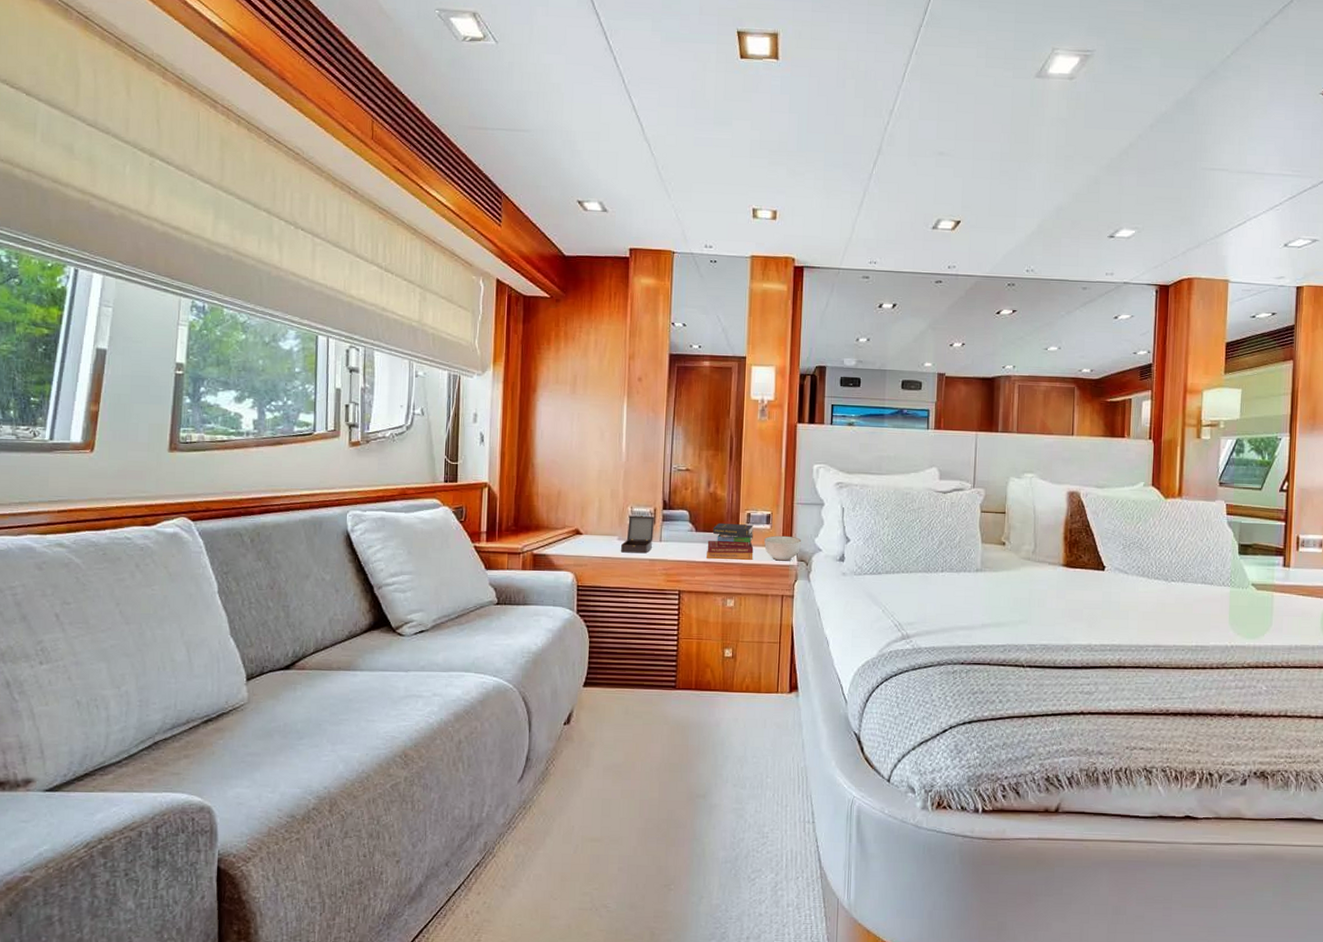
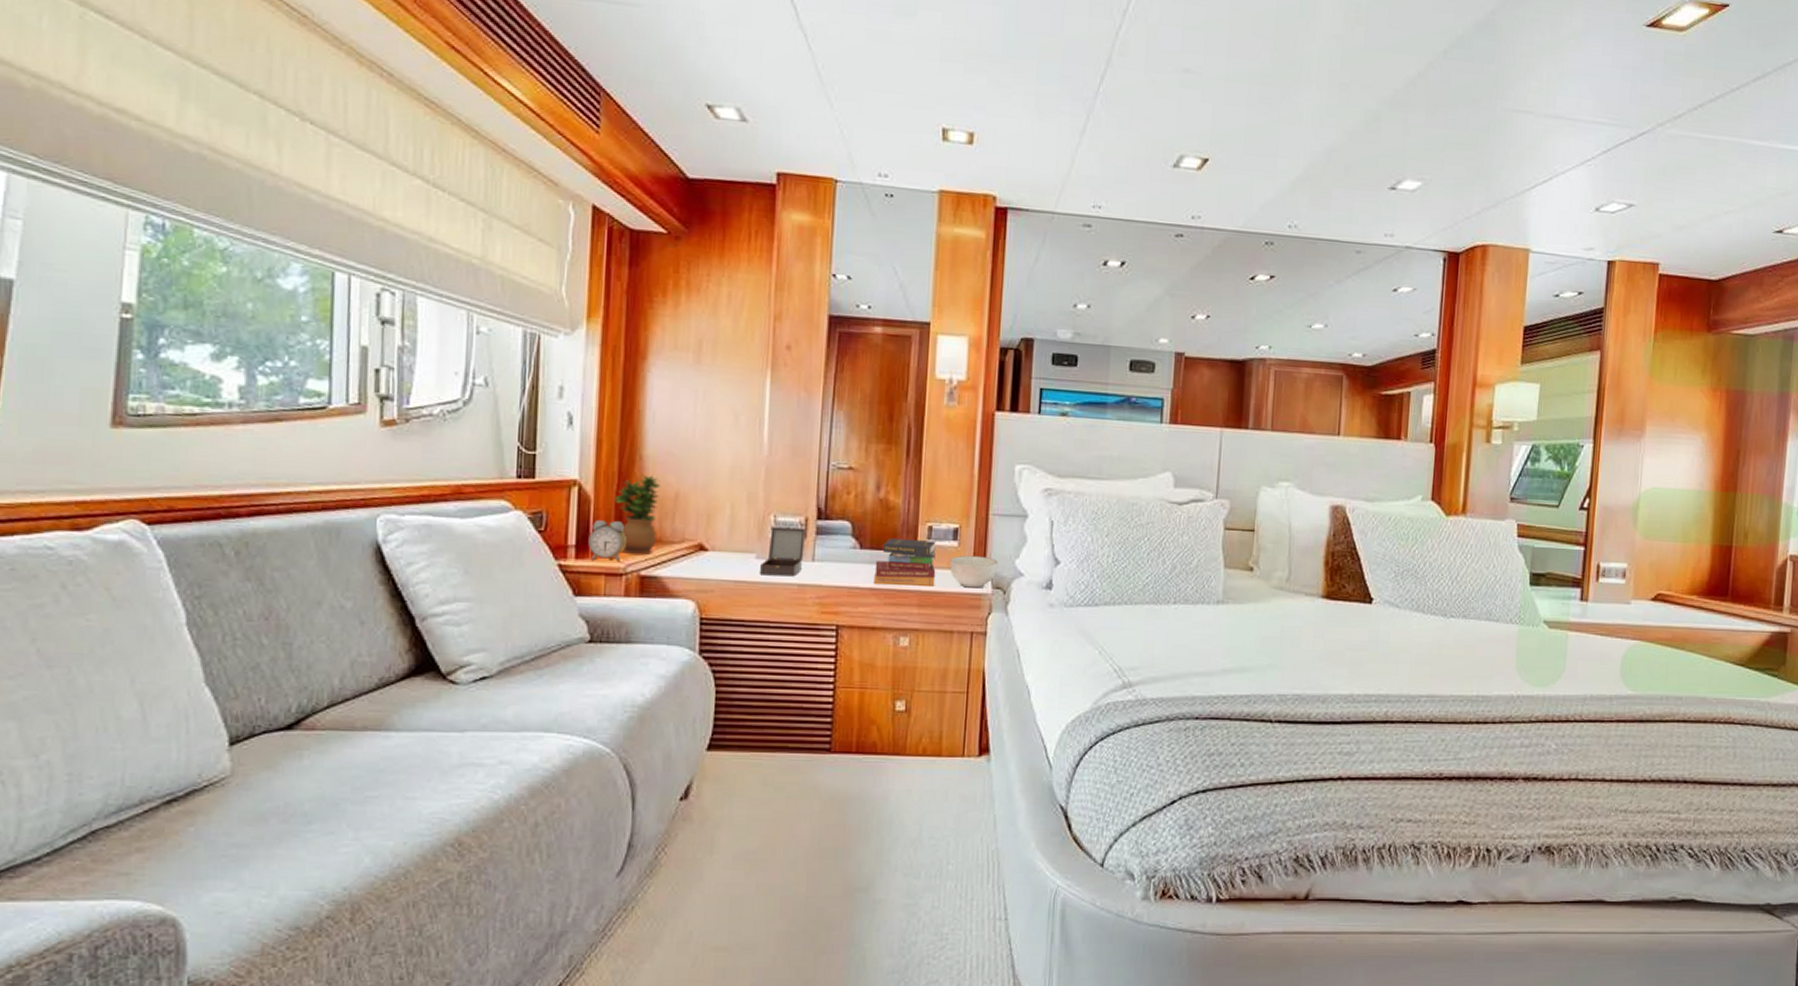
alarm clock: none [495,513,524,544] -> present [588,520,628,562]
potted plant: none [514,478,547,539] -> present [615,474,660,556]

